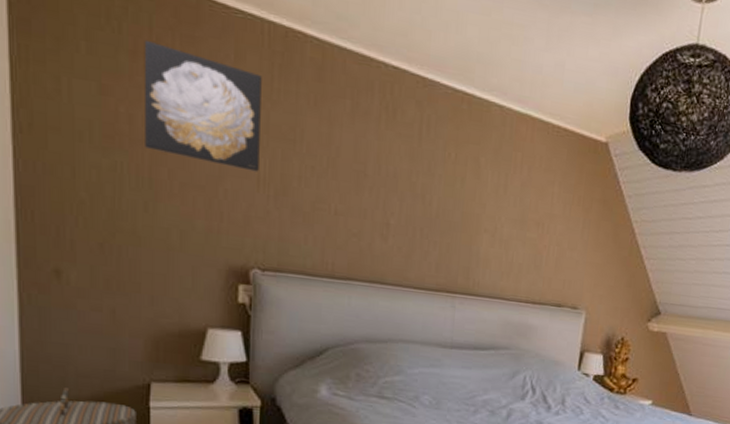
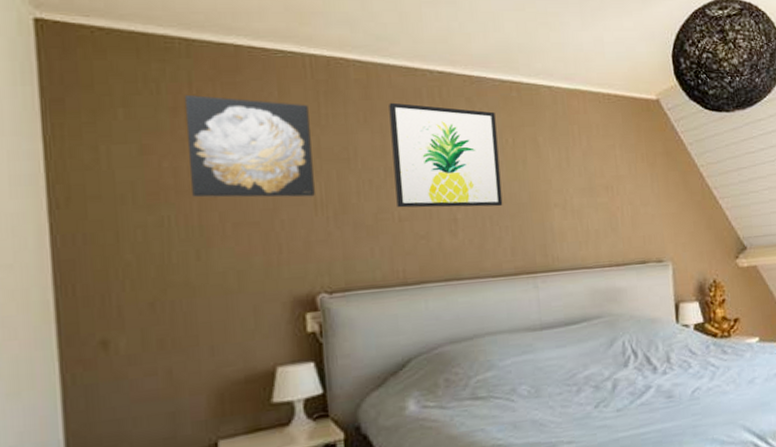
wall art: none [335,90,443,221] -> present [389,102,503,208]

